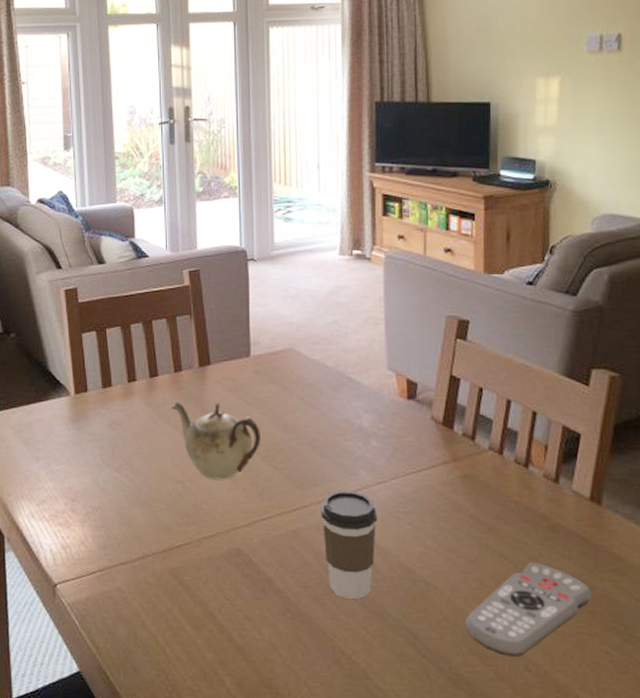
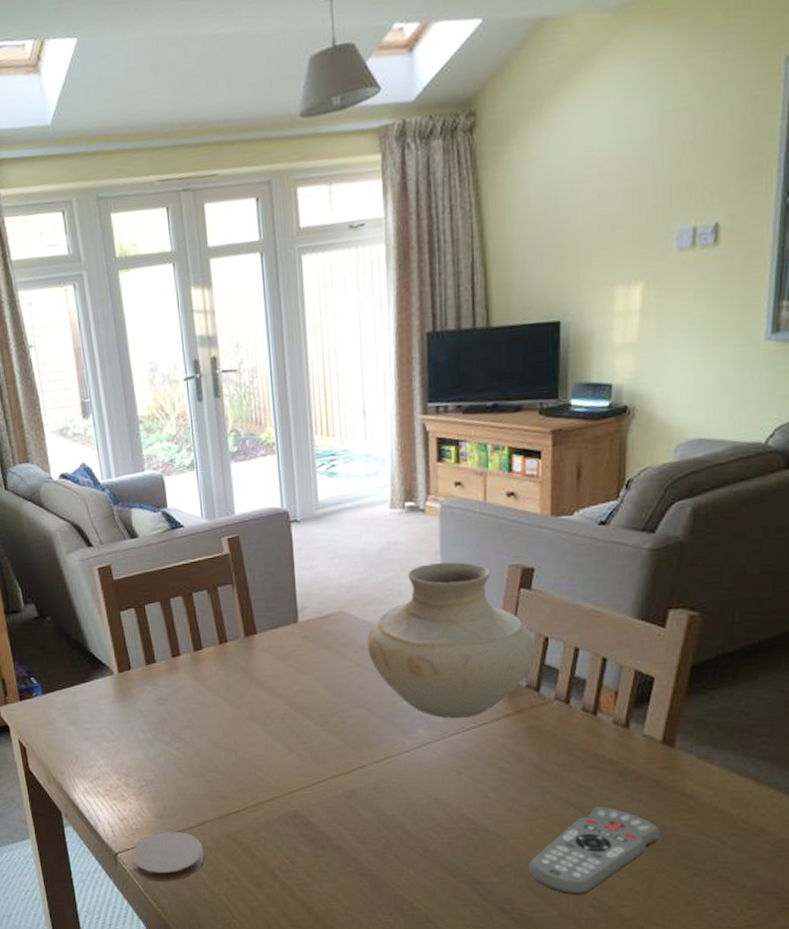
coaster: none [71,563,144,619] -> present [131,831,204,882]
teapot: present [171,402,261,480] -> none [218,670,313,747]
vase: none [314,308,471,463] -> present [367,562,535,719]
coffee cup: present [321,490,378,599] -> none [378,749,437,851]

